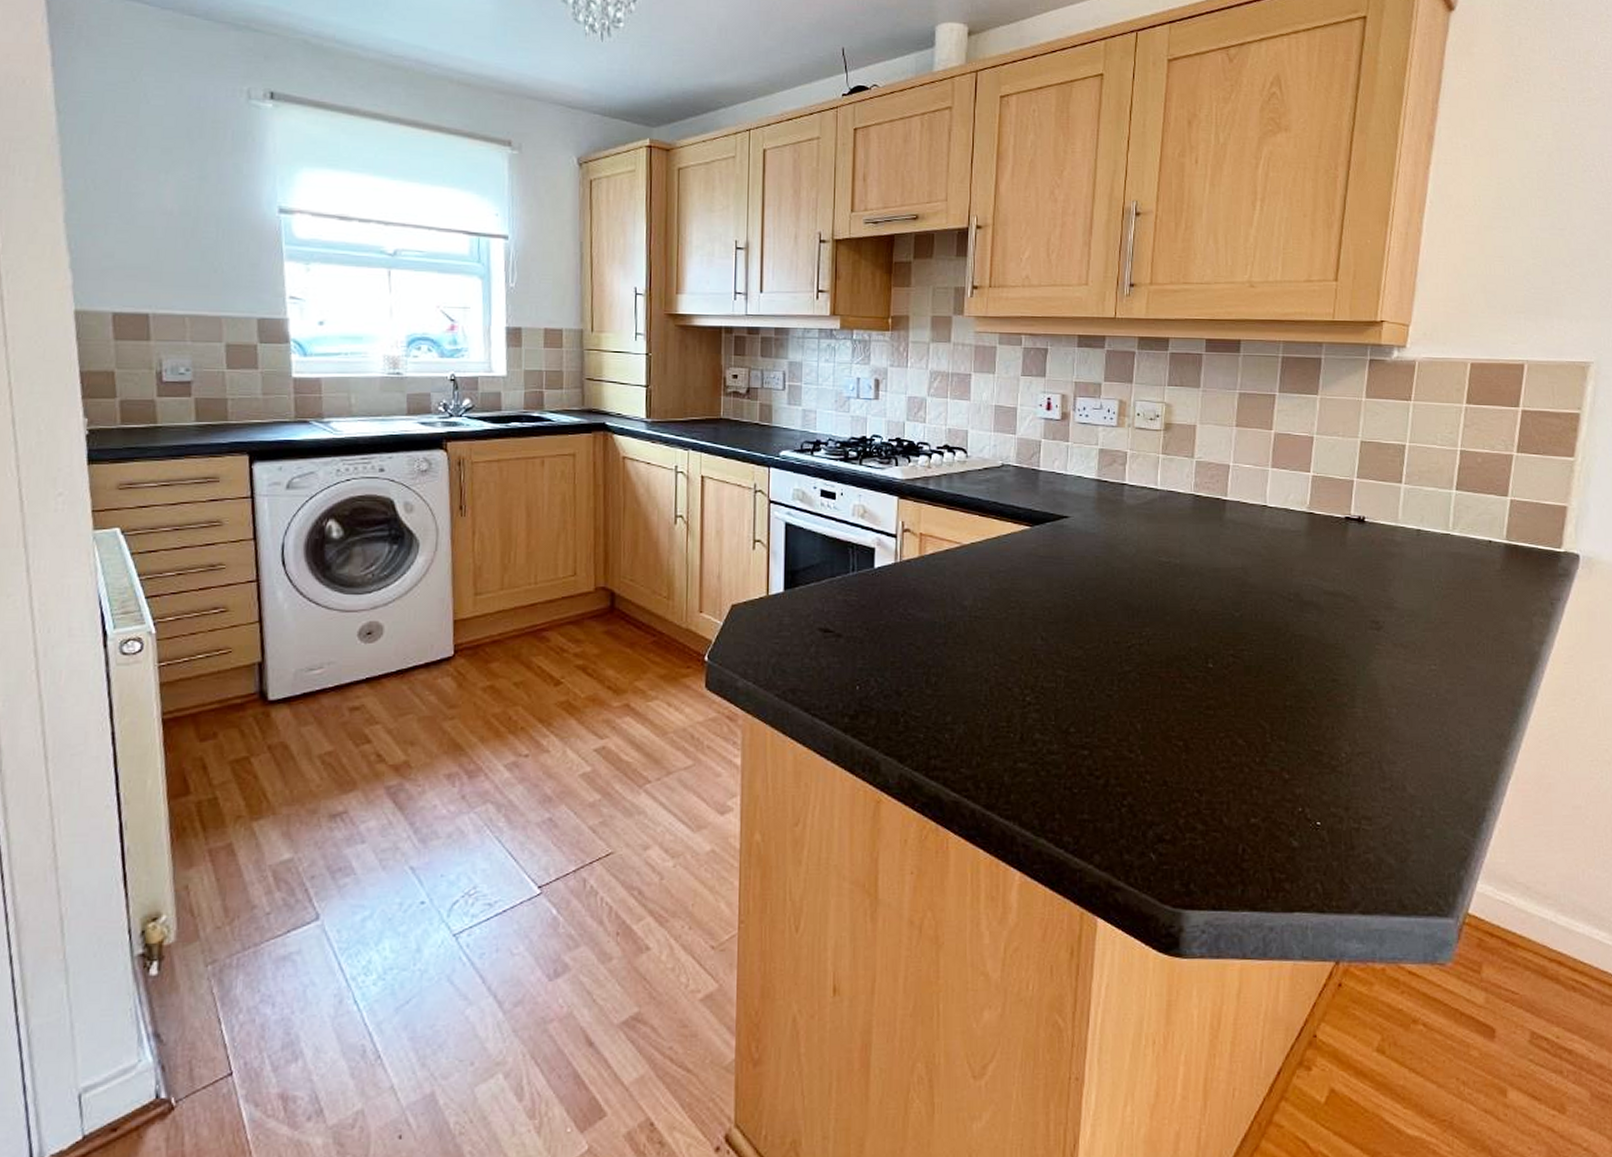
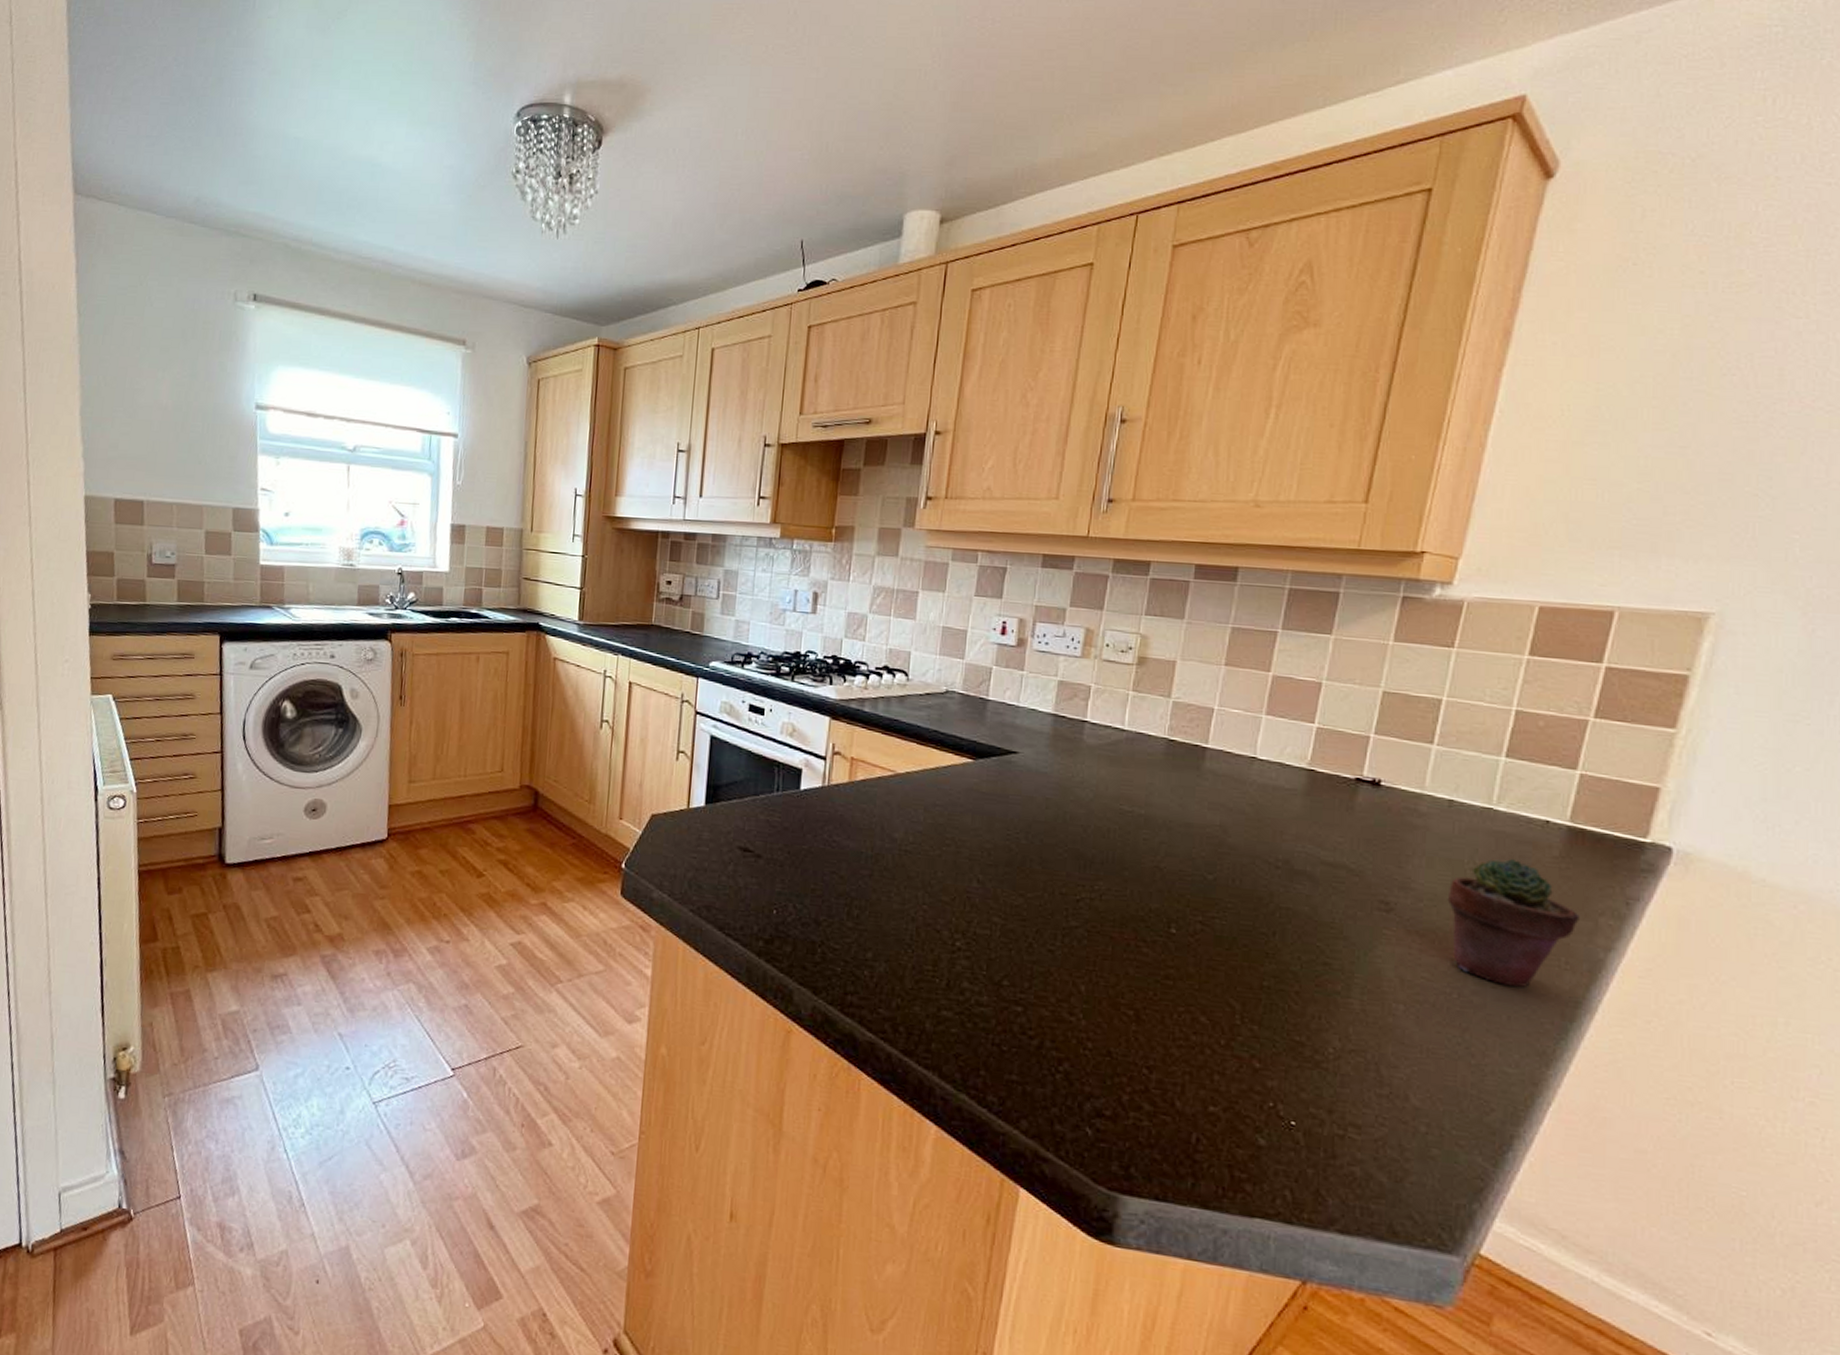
potted succulent: none [1422,575,1519,682] -> present [1447,859,1580,987]

